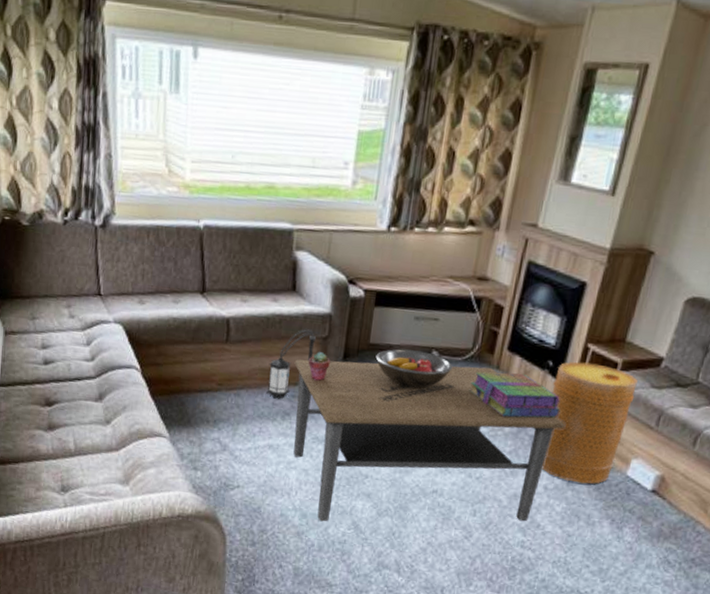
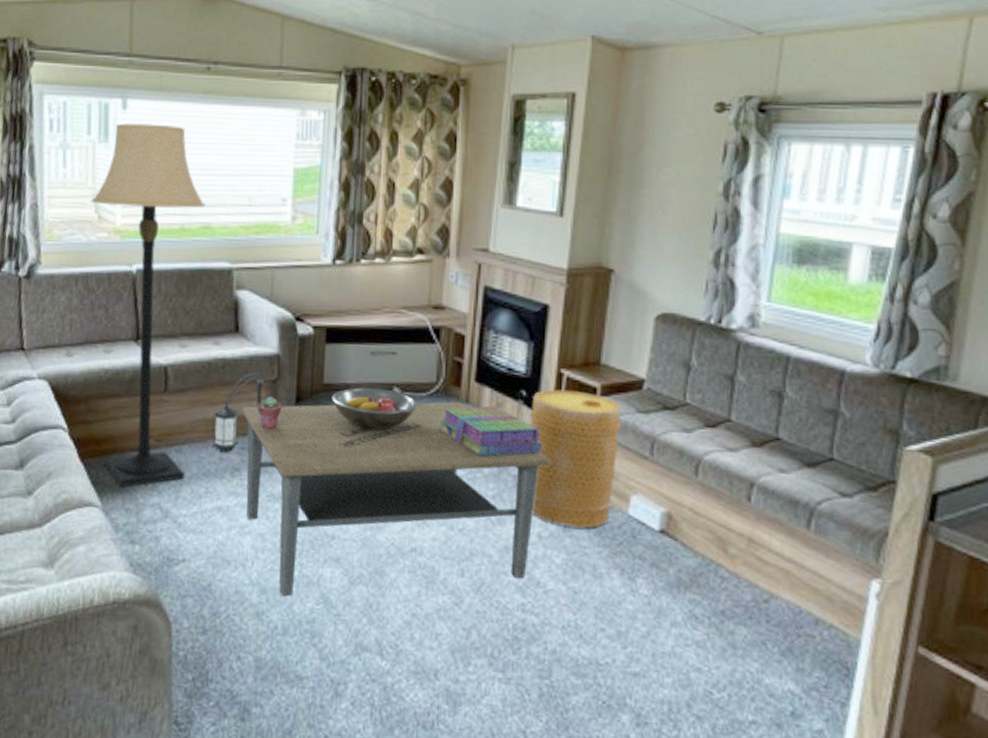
lamp: none [162,73,271,422] -> present [91,123,206,486]

